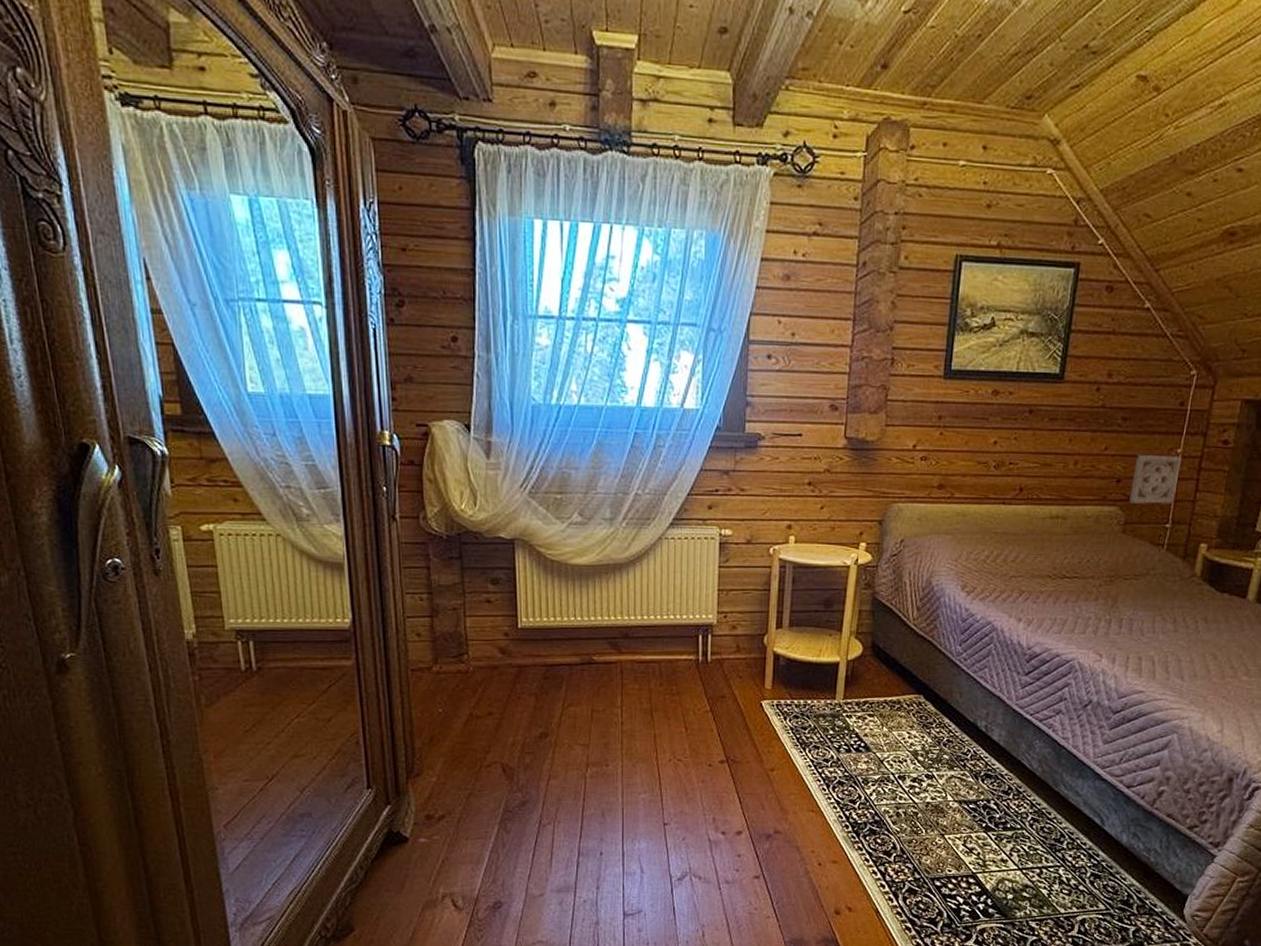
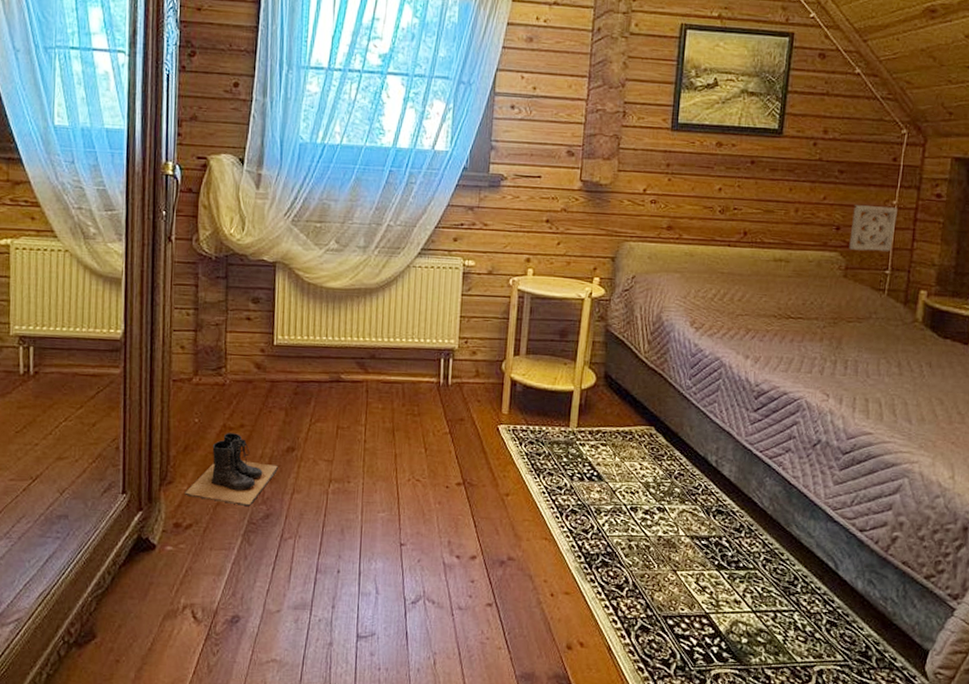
boots: none [434,722,533,794] -> present [185,433,279,506]

